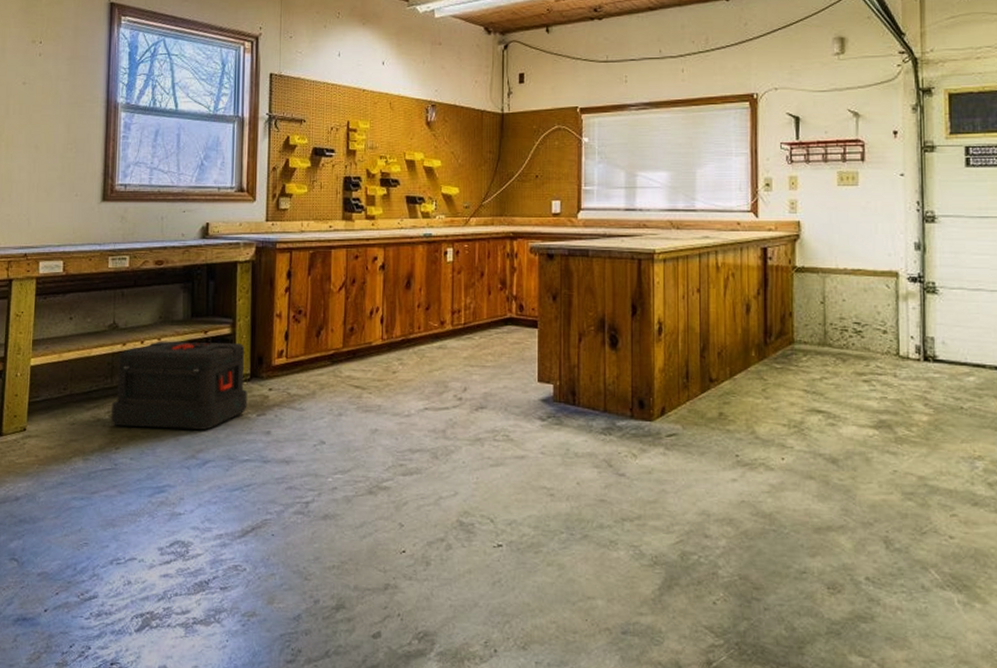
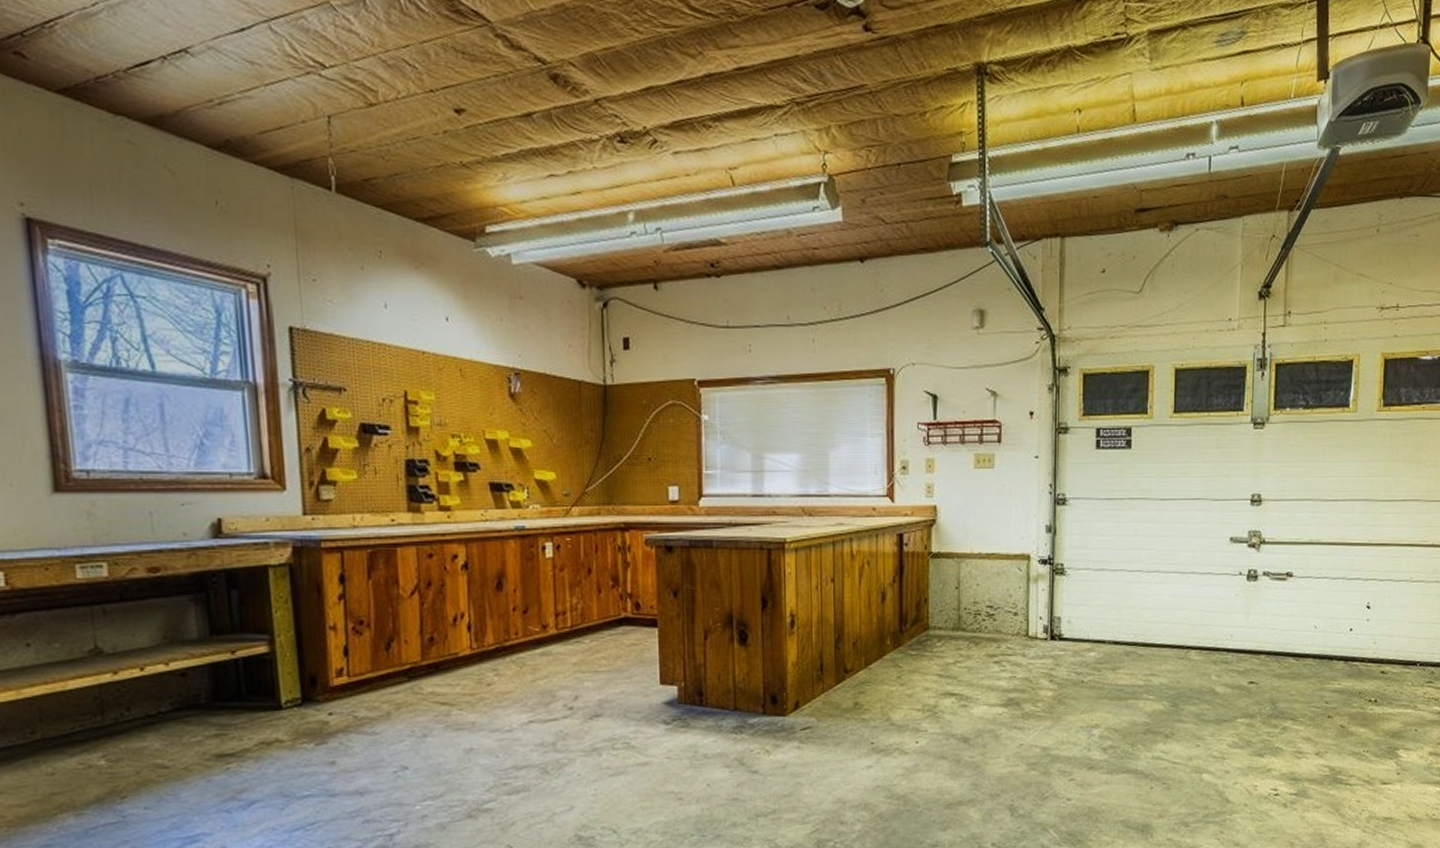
toolbox: present [111,341,248,430] -> none [107,663,301,771]

